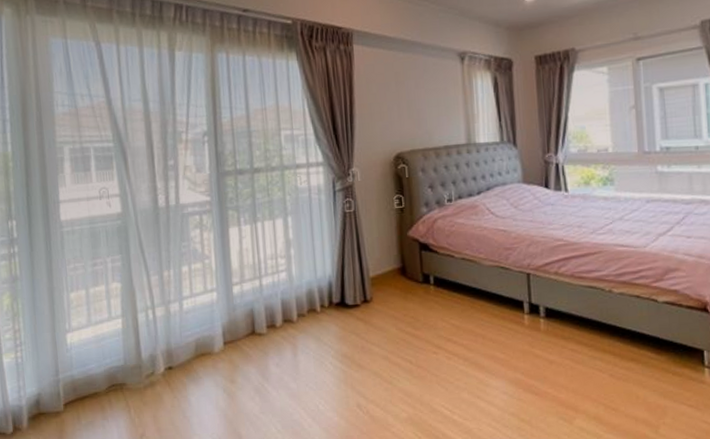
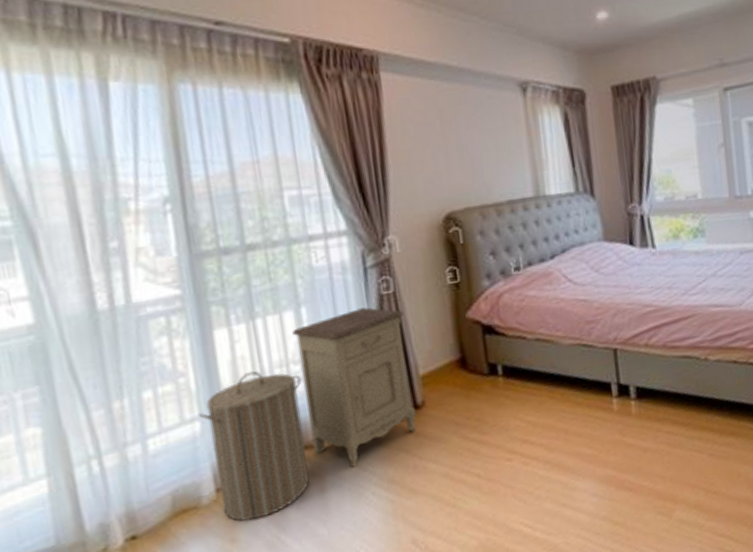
laundry hamper: none [216,260,286,369] -> present [199,370,310,522]
nightstand: none [281,221,365,342] -> present [292,307,416,469]

